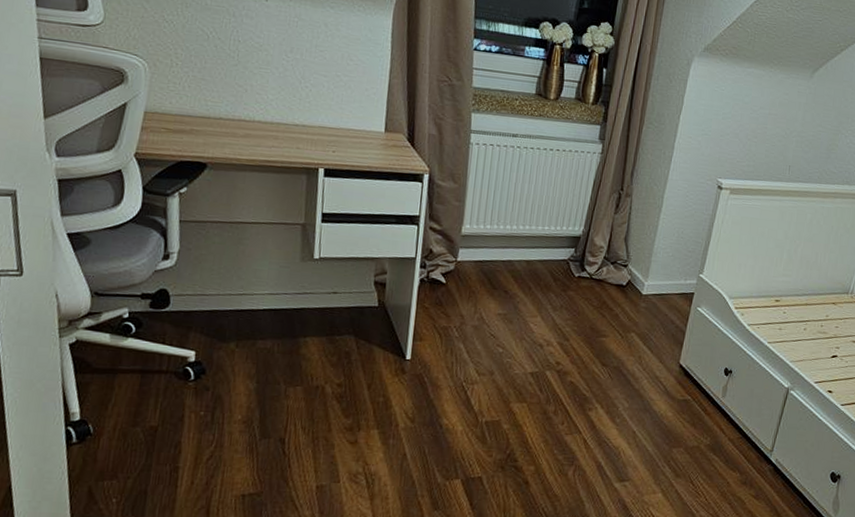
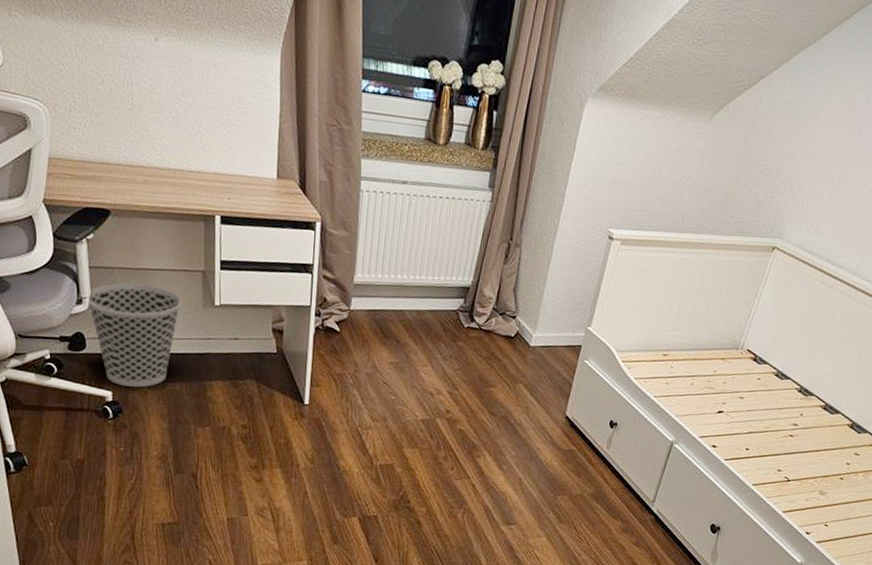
wastebasket: none [175,237,278,346] -> present [87,283,182,388]

